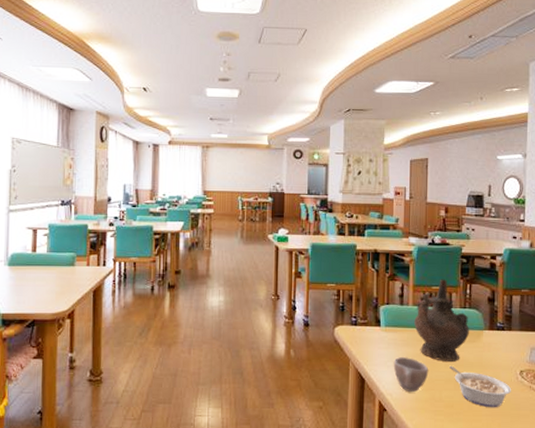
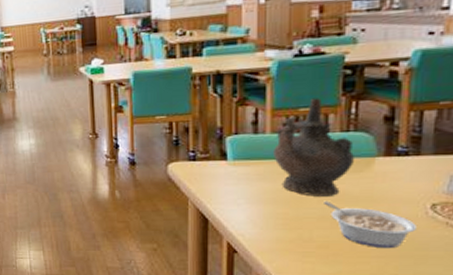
cup: present [393,357,429,392] -> none [245,193,295,231]

